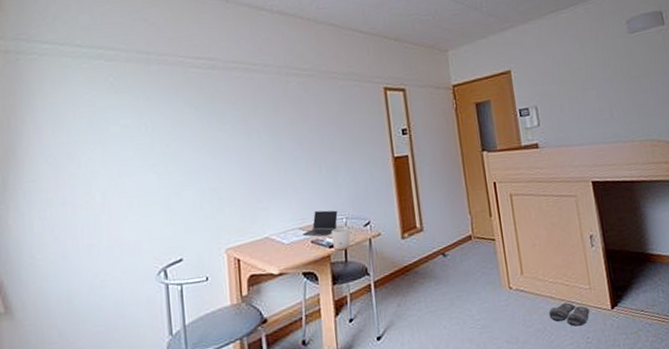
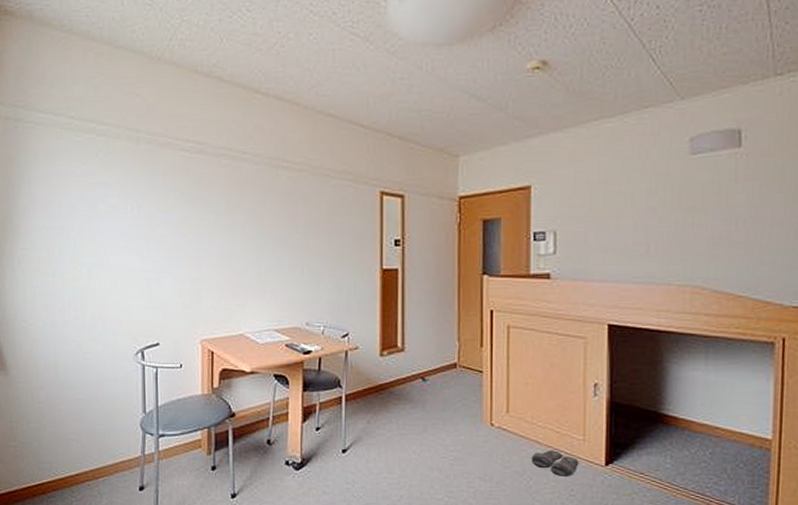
laptop computer: present [303,210,338,237] -> none [278,314,315,342]
mug: present [332,227,356,251] -> none [307,336,332,358]

